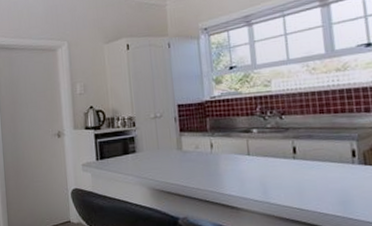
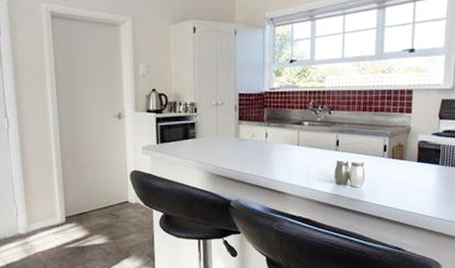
salt and pepper shaker: none [294,167,334,200] -> present [334,159,365,188]

